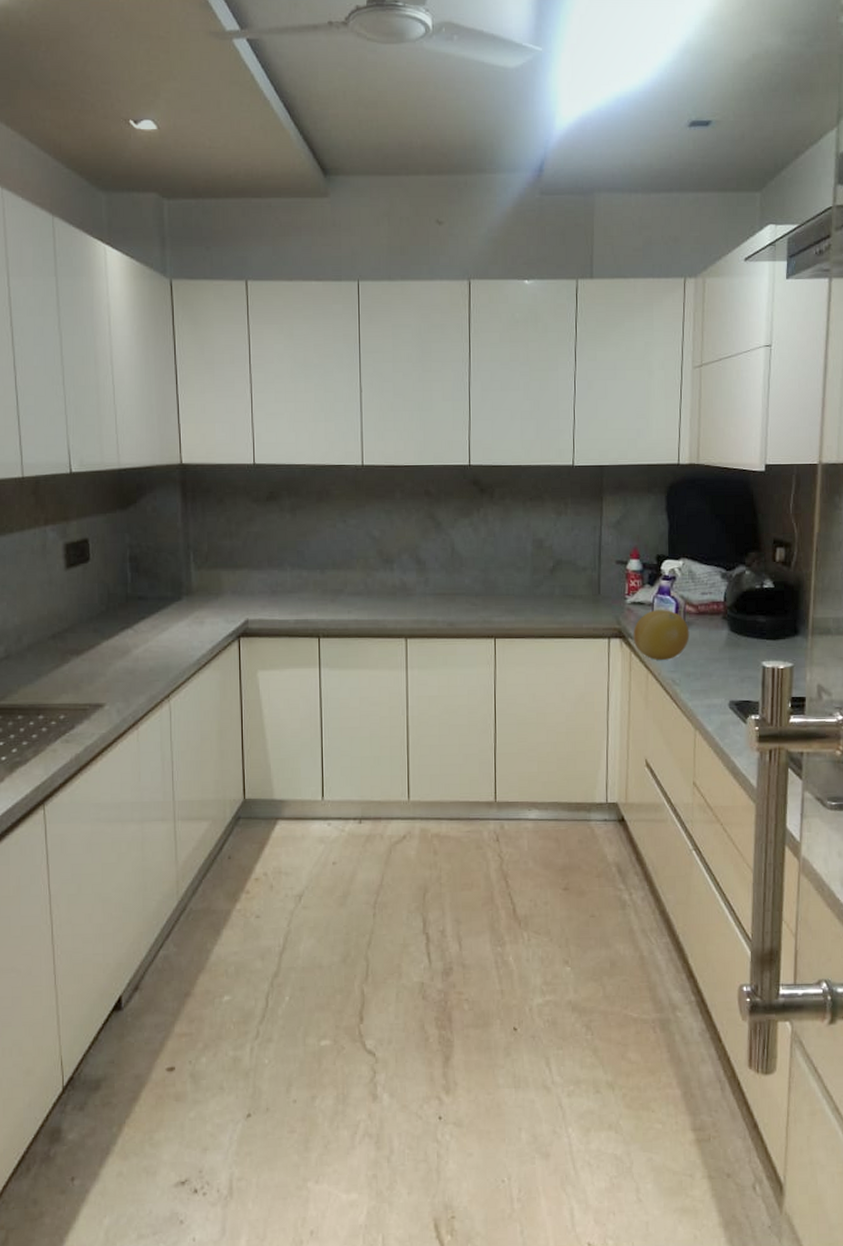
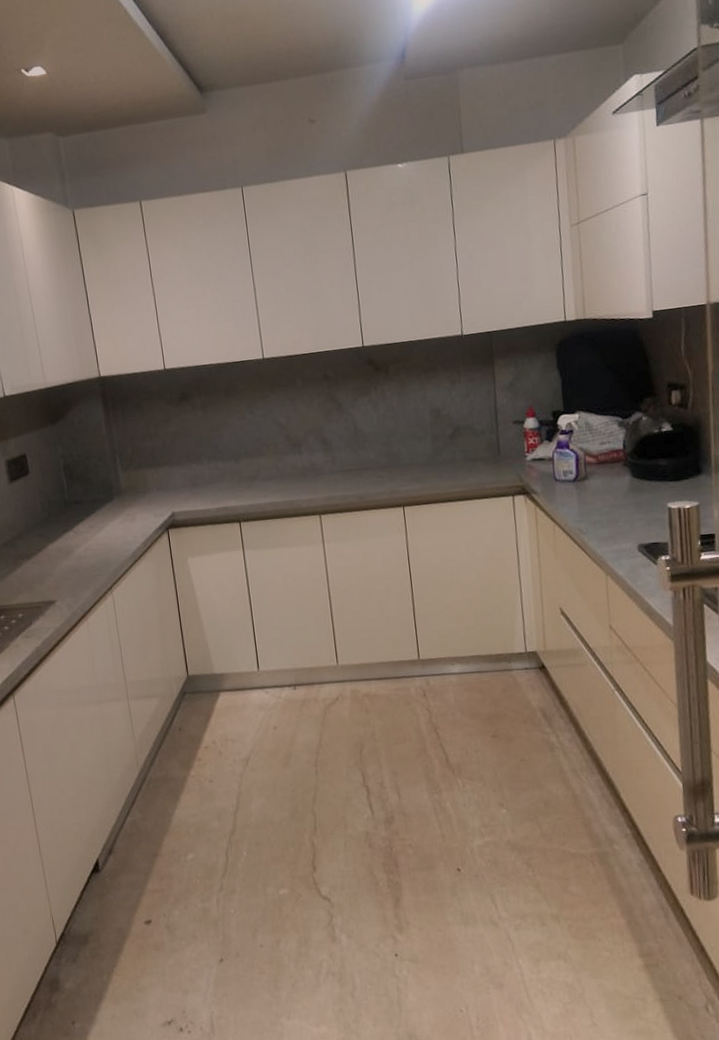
fruit: present [633,610,690,660] -> none [536,463,592,512]

